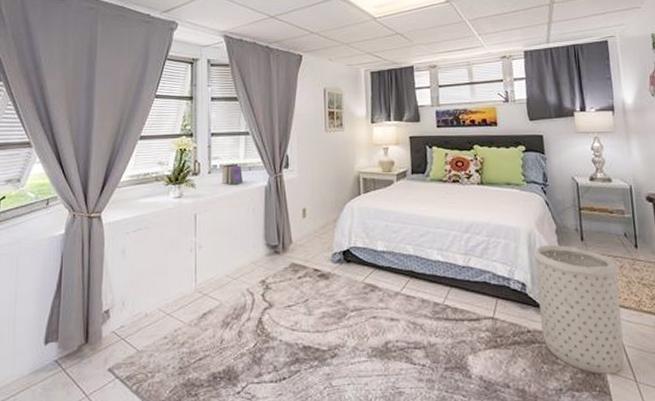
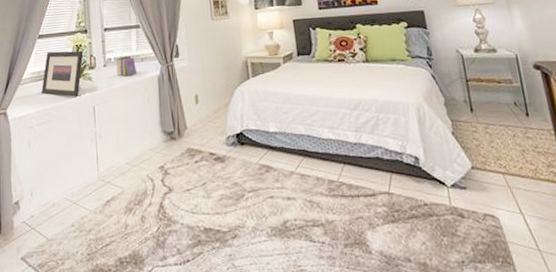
picture frame: none [140,154,188,204] -> present [41,50,84,97]
laundry basket: present [533,245,625,376] -> none [423,117,526,246]

